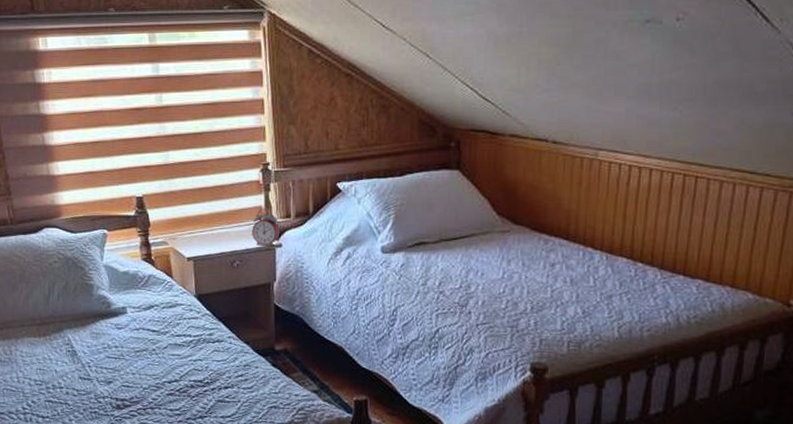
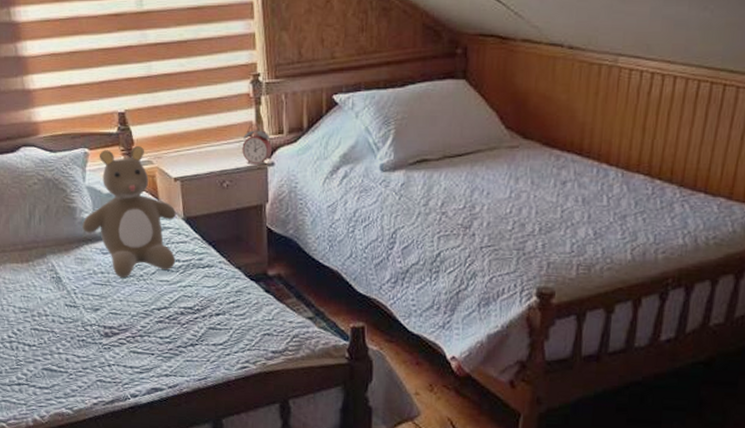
teddy bear: none [99,228,189,352] -> present [82,146,177,278]

